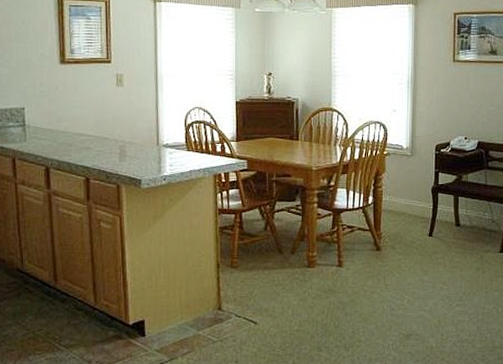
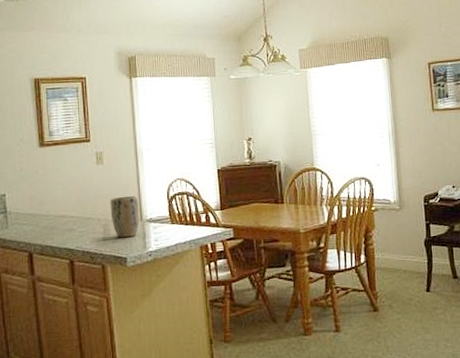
plant pot: none [128,120,156,161] -> present [110,196,139,238]

